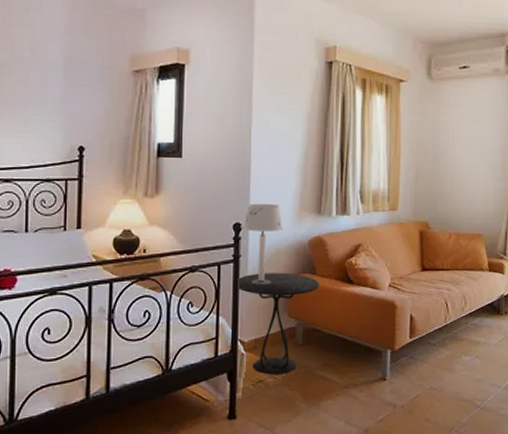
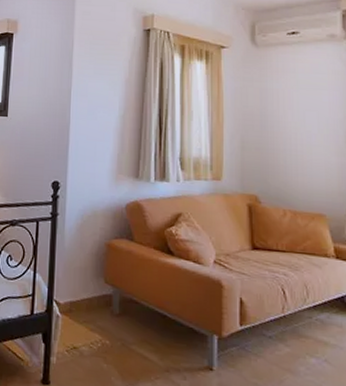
side table: present [237,272,319,376] -> none [54,233,137,345]
table lamp: present [243,203,283,285] -> none [61,163,100,246]

